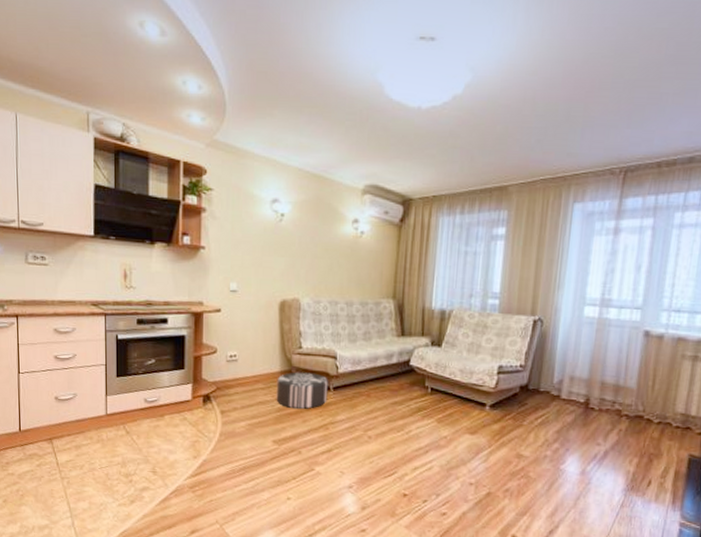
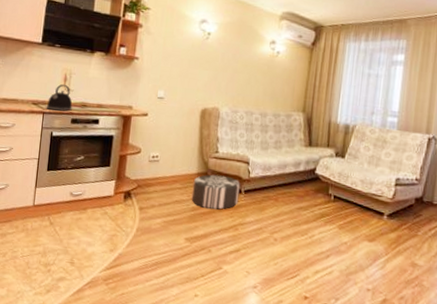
kettle: none [107,281,136,313] -> present [46,83,73,112]

